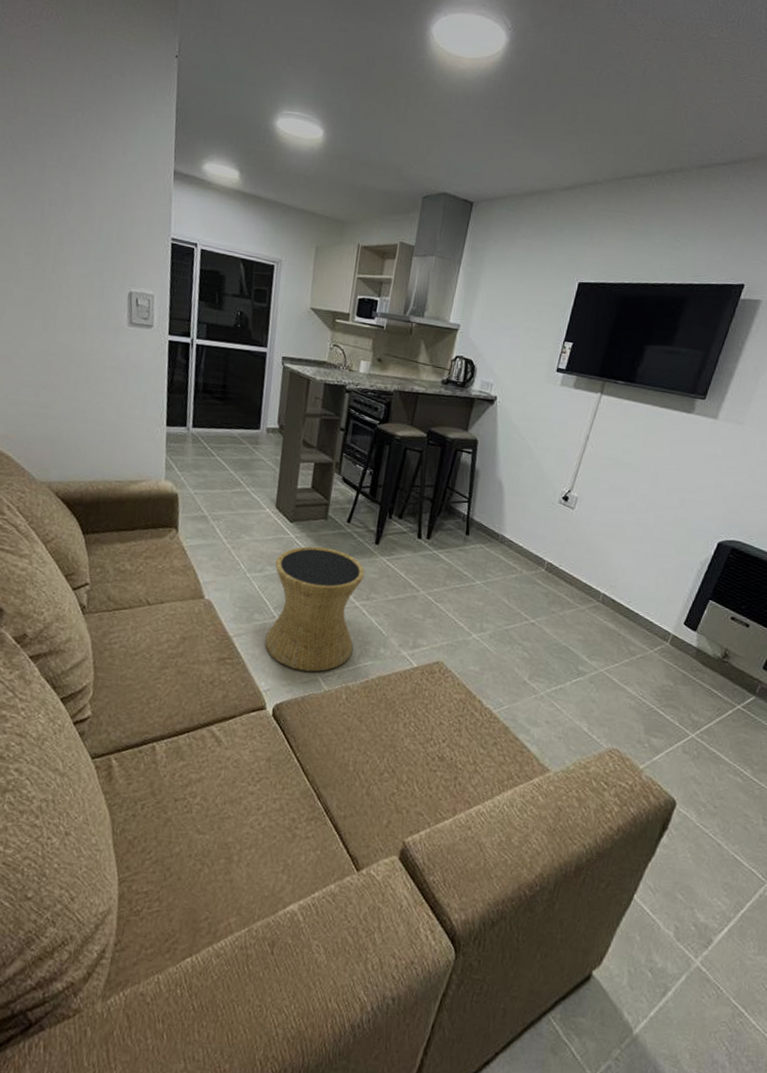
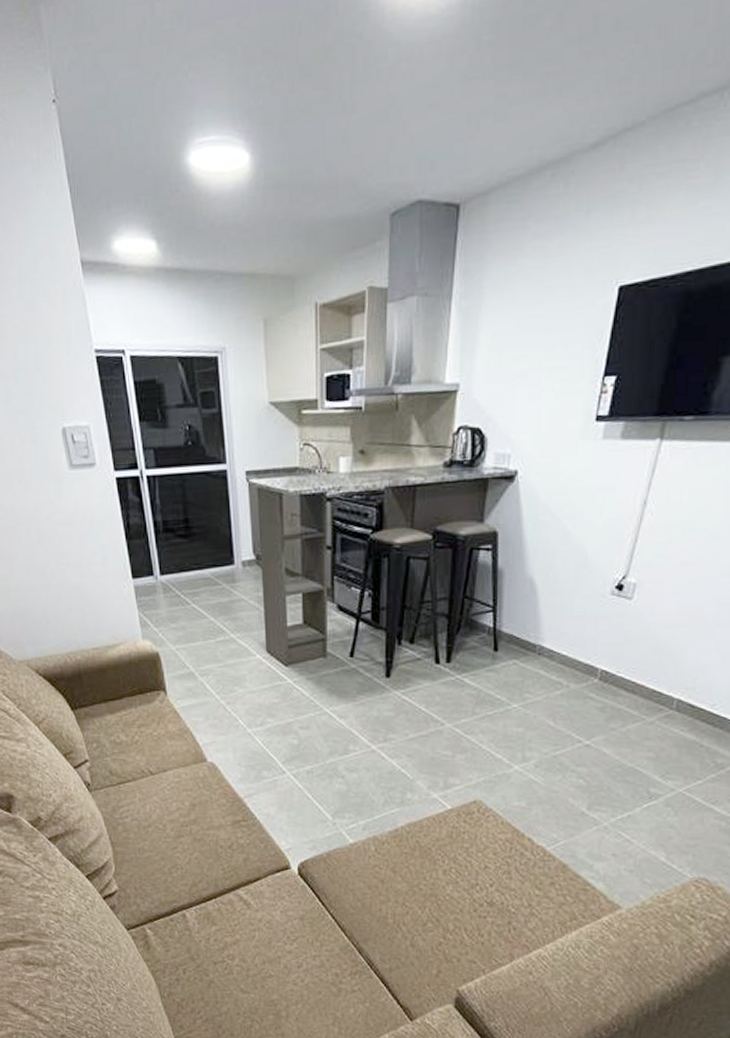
side table: present [265,546,365,672] -> none [276,689,378,826]

